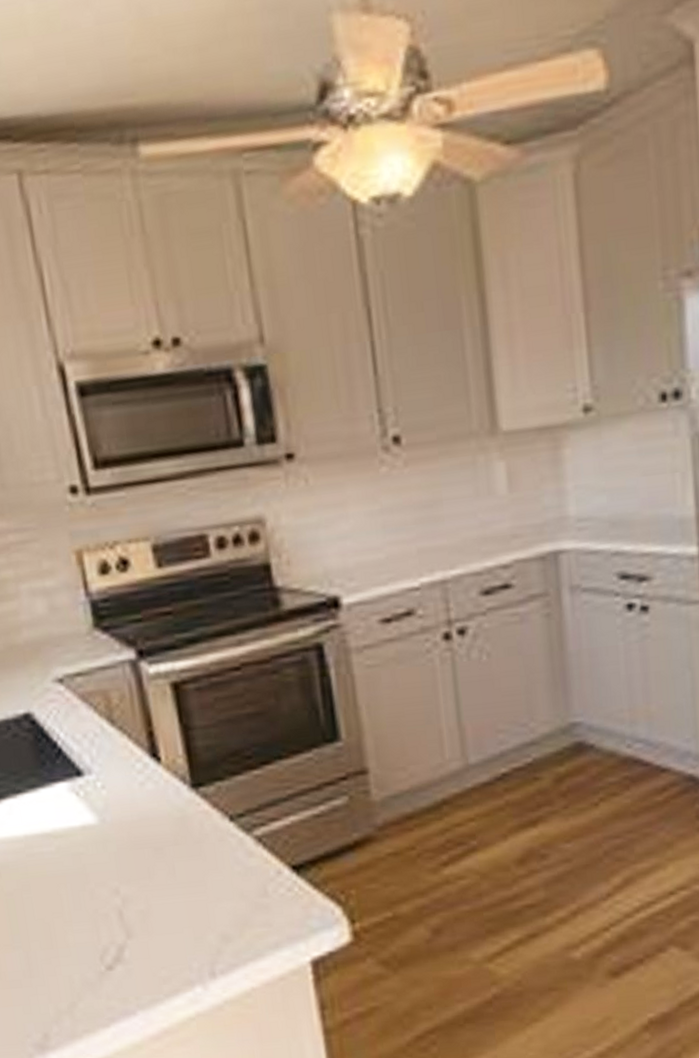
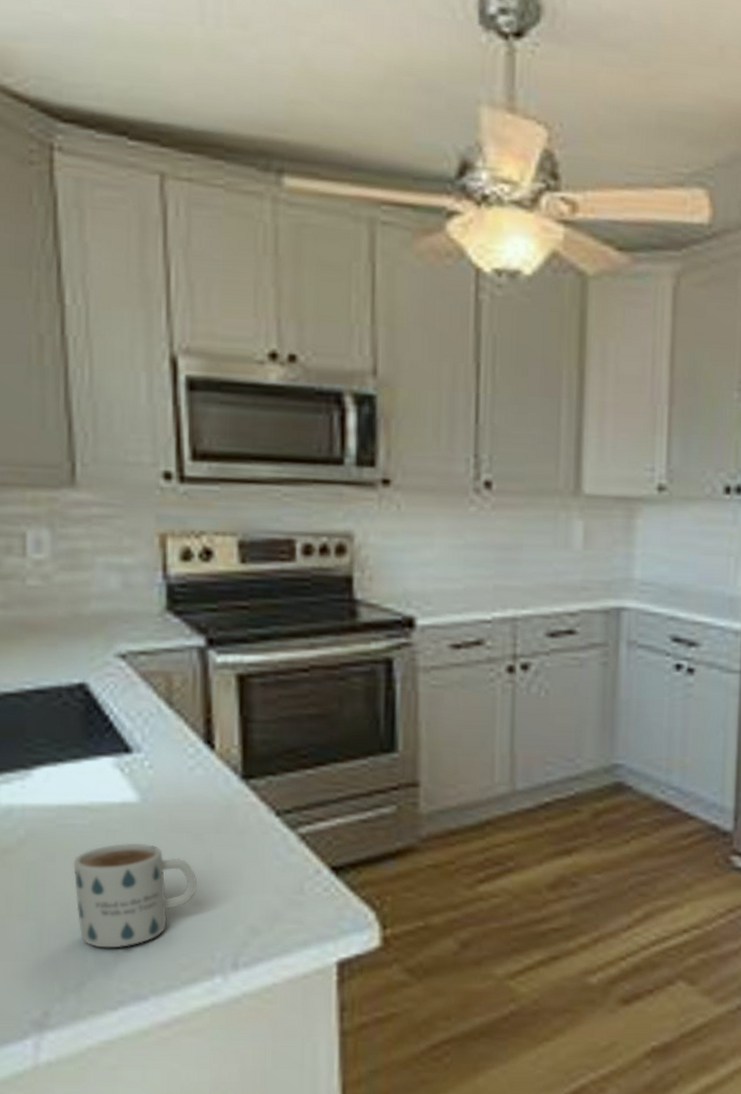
mug: none [47,863,165,969] -> present [73,842,197,948]

